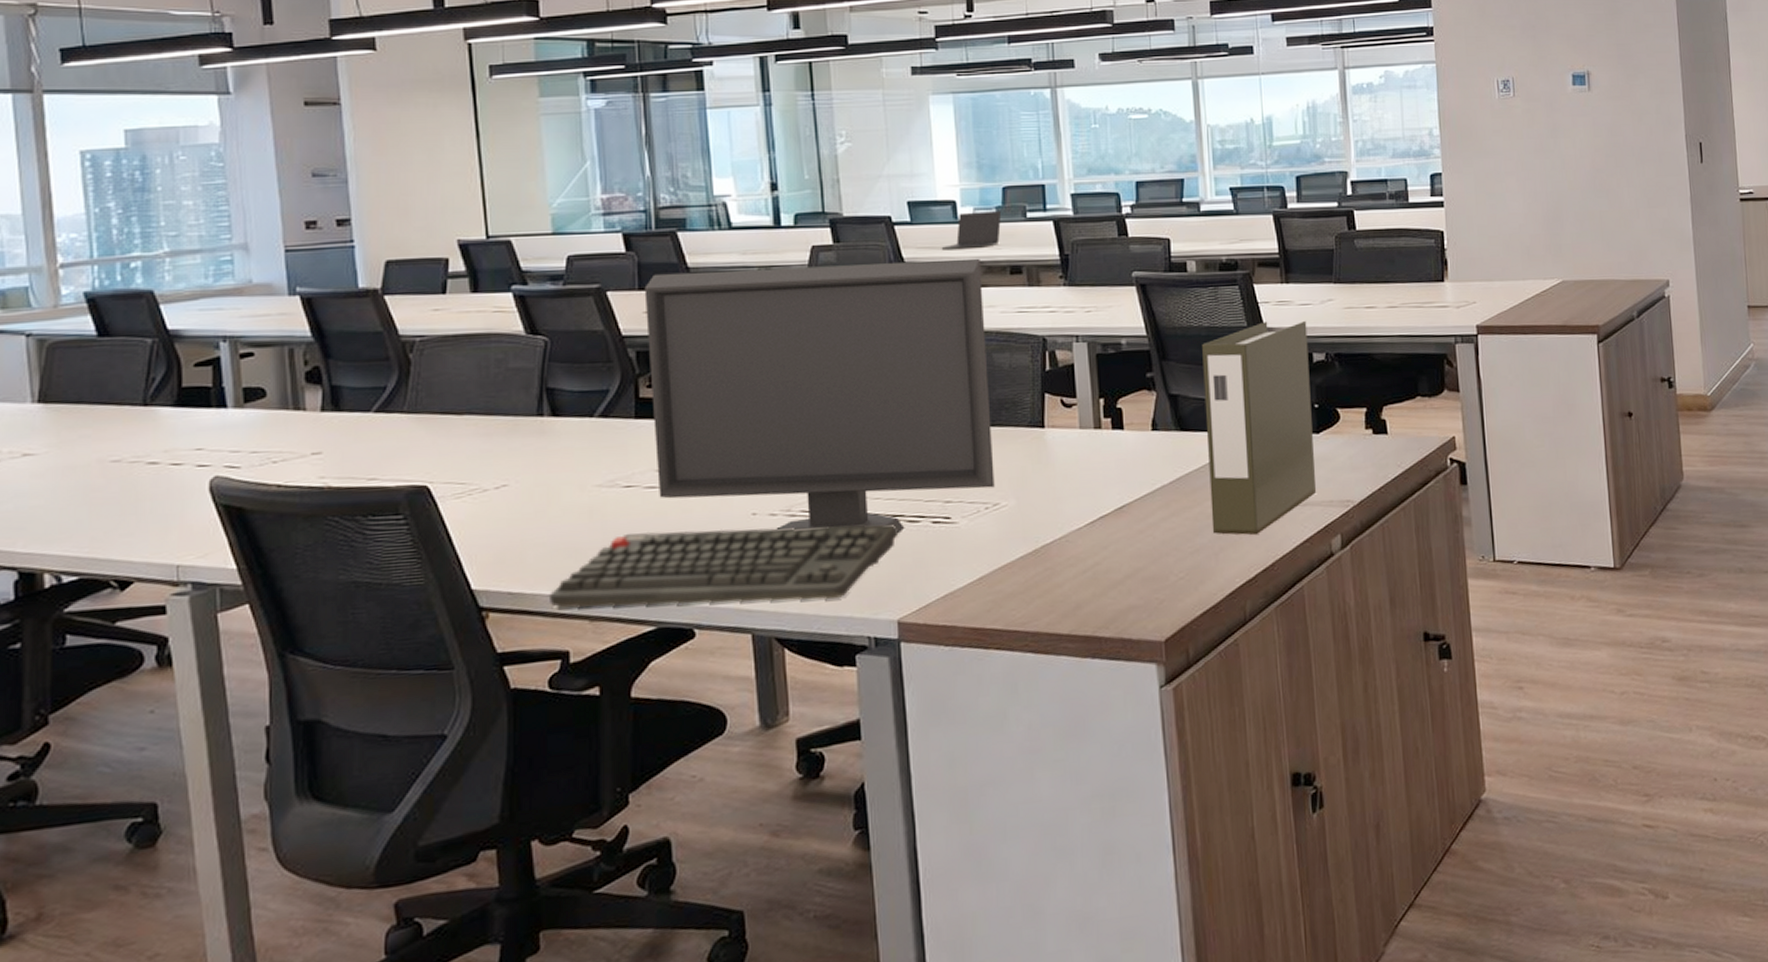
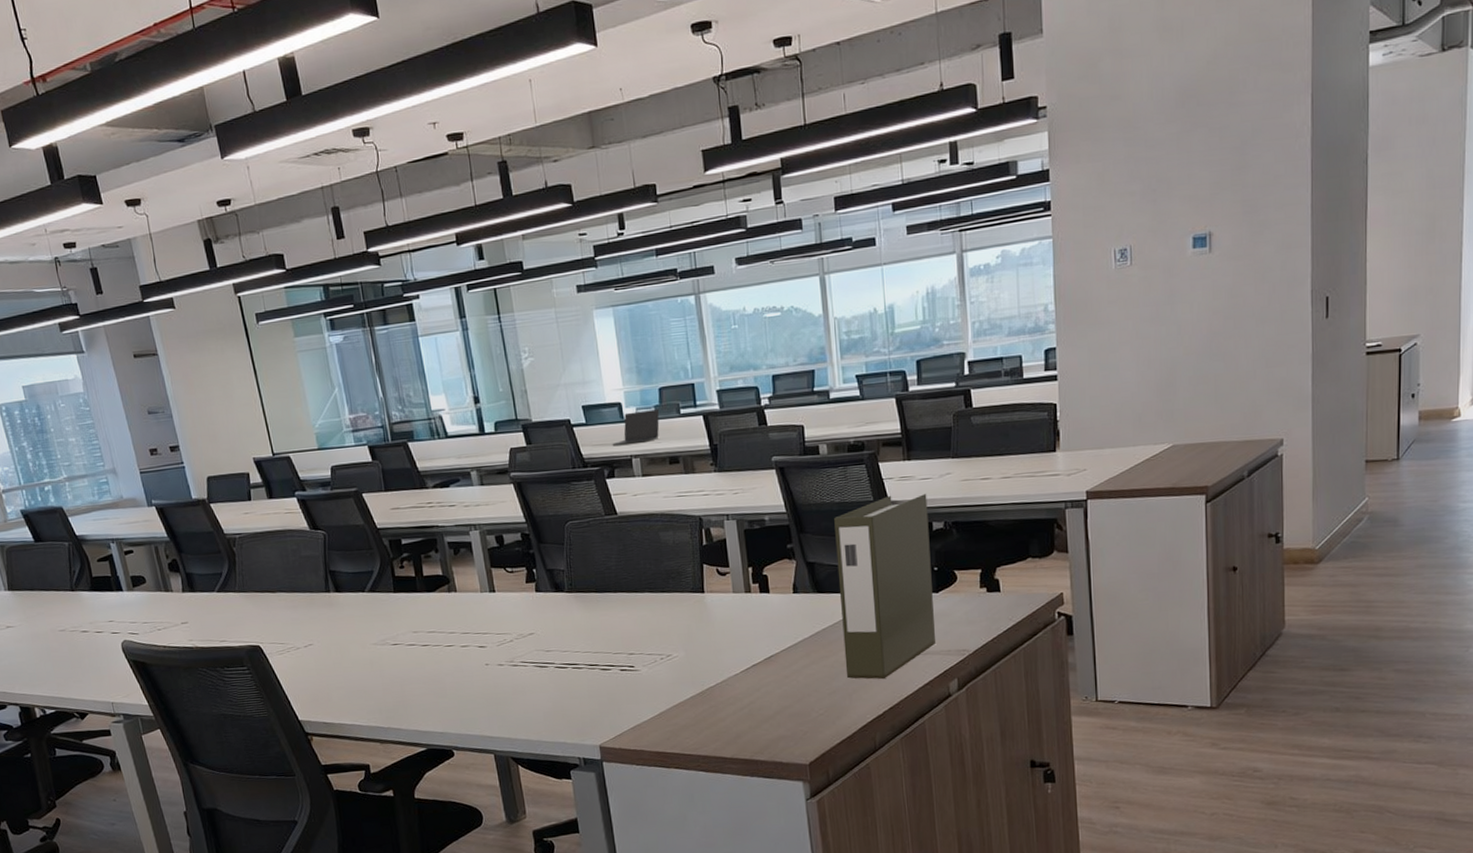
computer keyboard: present [548,524,897,609] -> none [350,672,594,734]
monitor: present [644,258,995,533] -> none [389,451,667,678]

